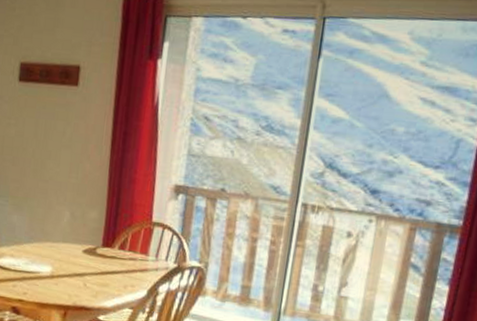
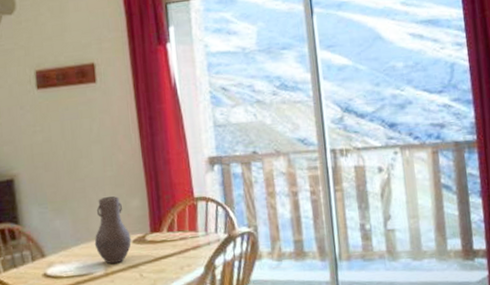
vase: none [46,202,83,269] -> present [94,196,131,264]

